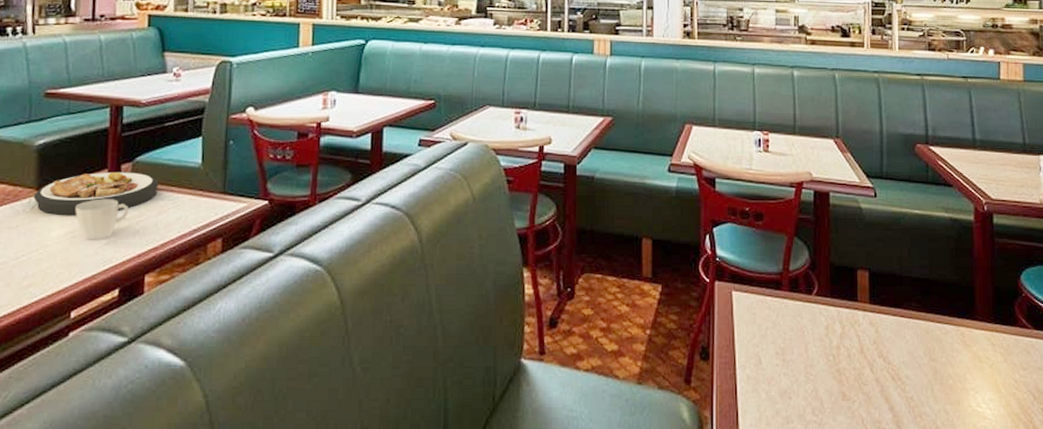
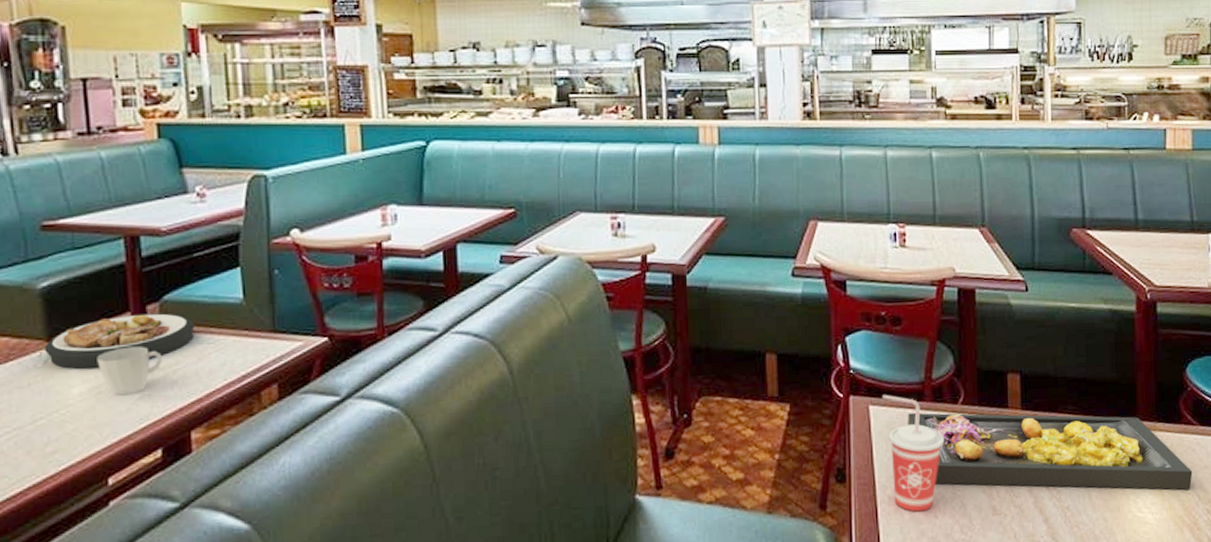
beverage cup: none [744,281,800,392] -> present [882,394,945,512]
food tray: none [767,300,1028,390] -> present [908,412,1193,491]

